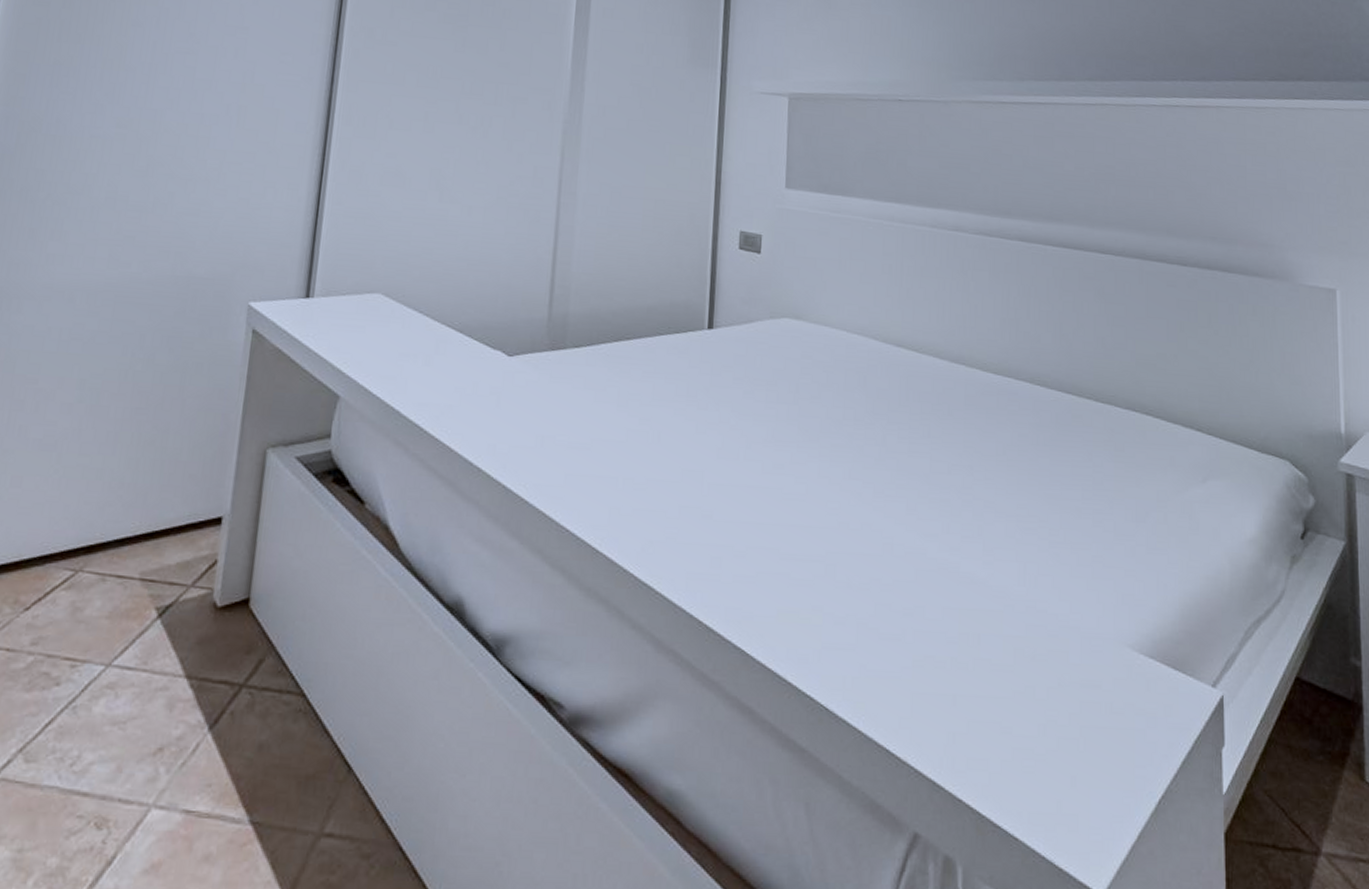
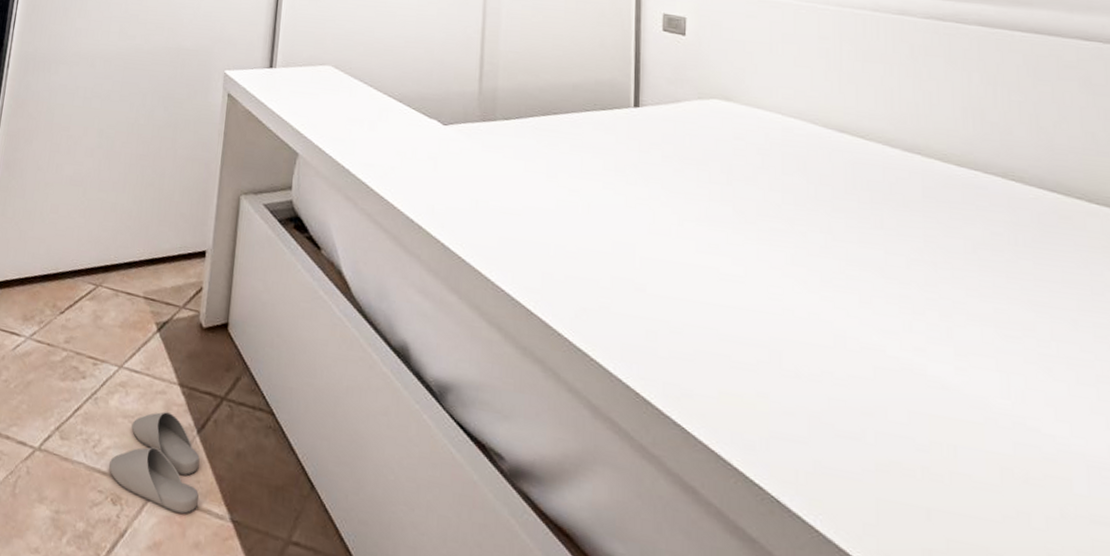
slippers: none [90,711,212,826] -> present [108,411,200,514]

